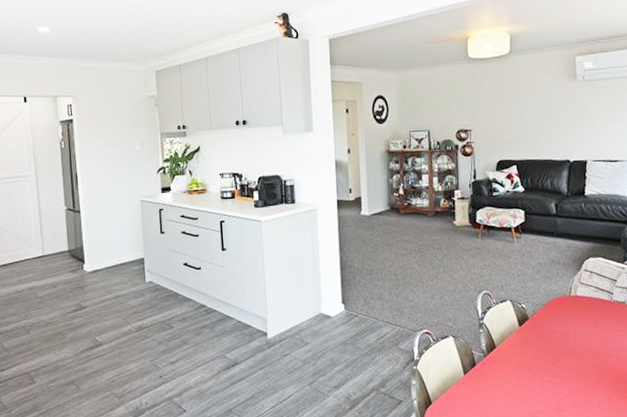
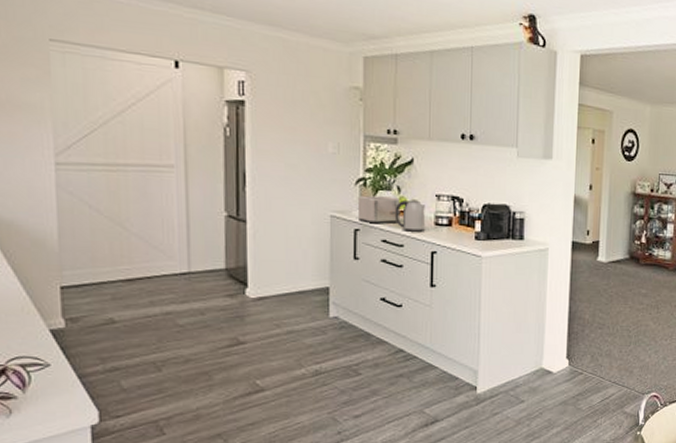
toaster: none [159,180,194,204] -> present [357,195,401,225]
kettle: none [188,180,213,208] -> present [394,200,425,233]

